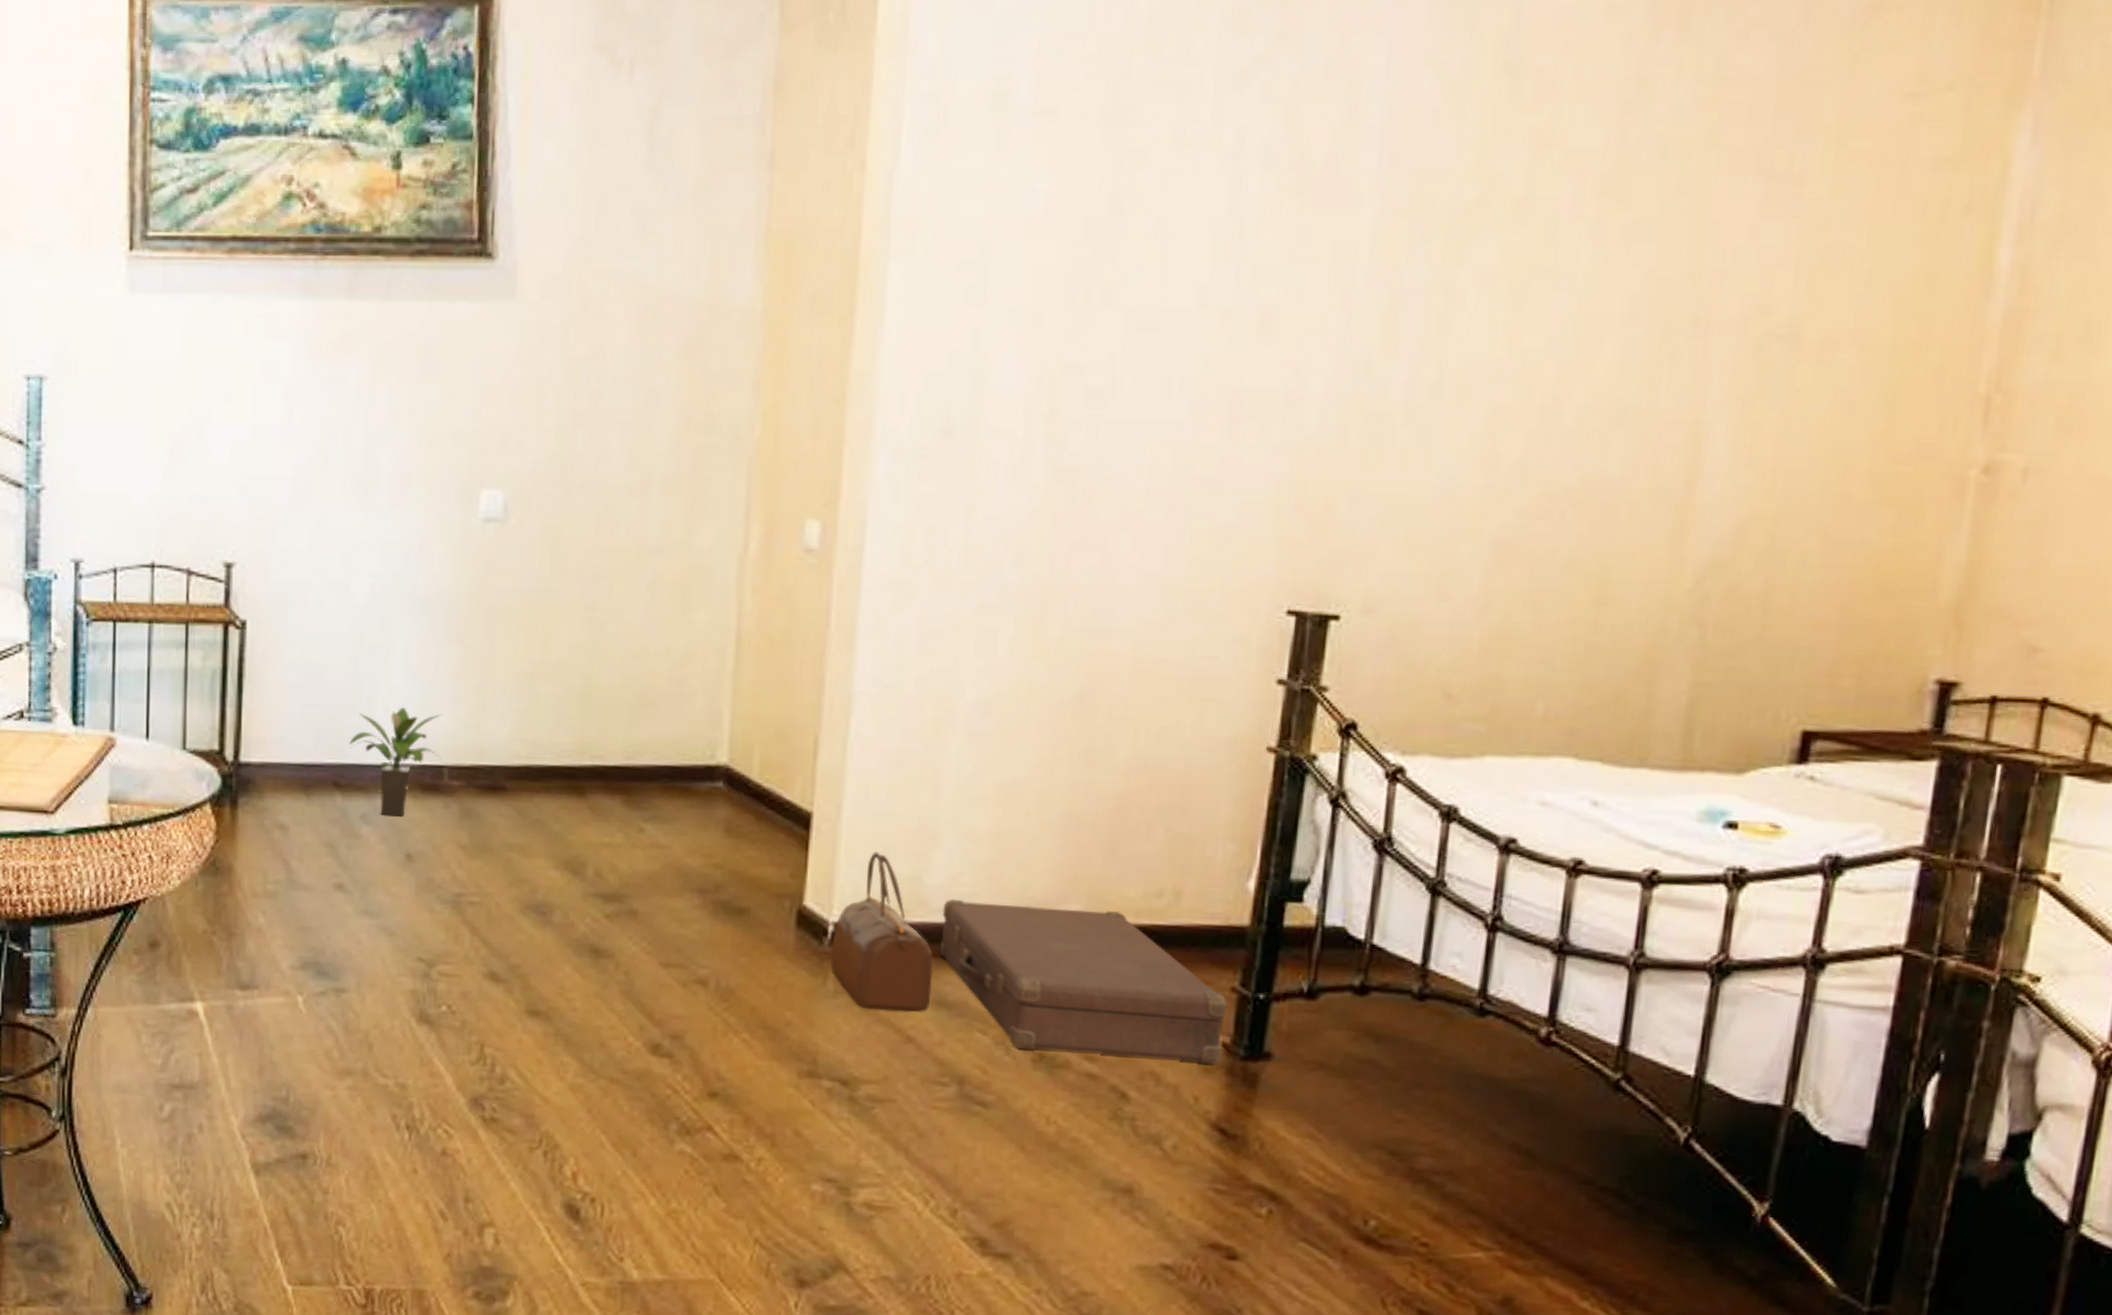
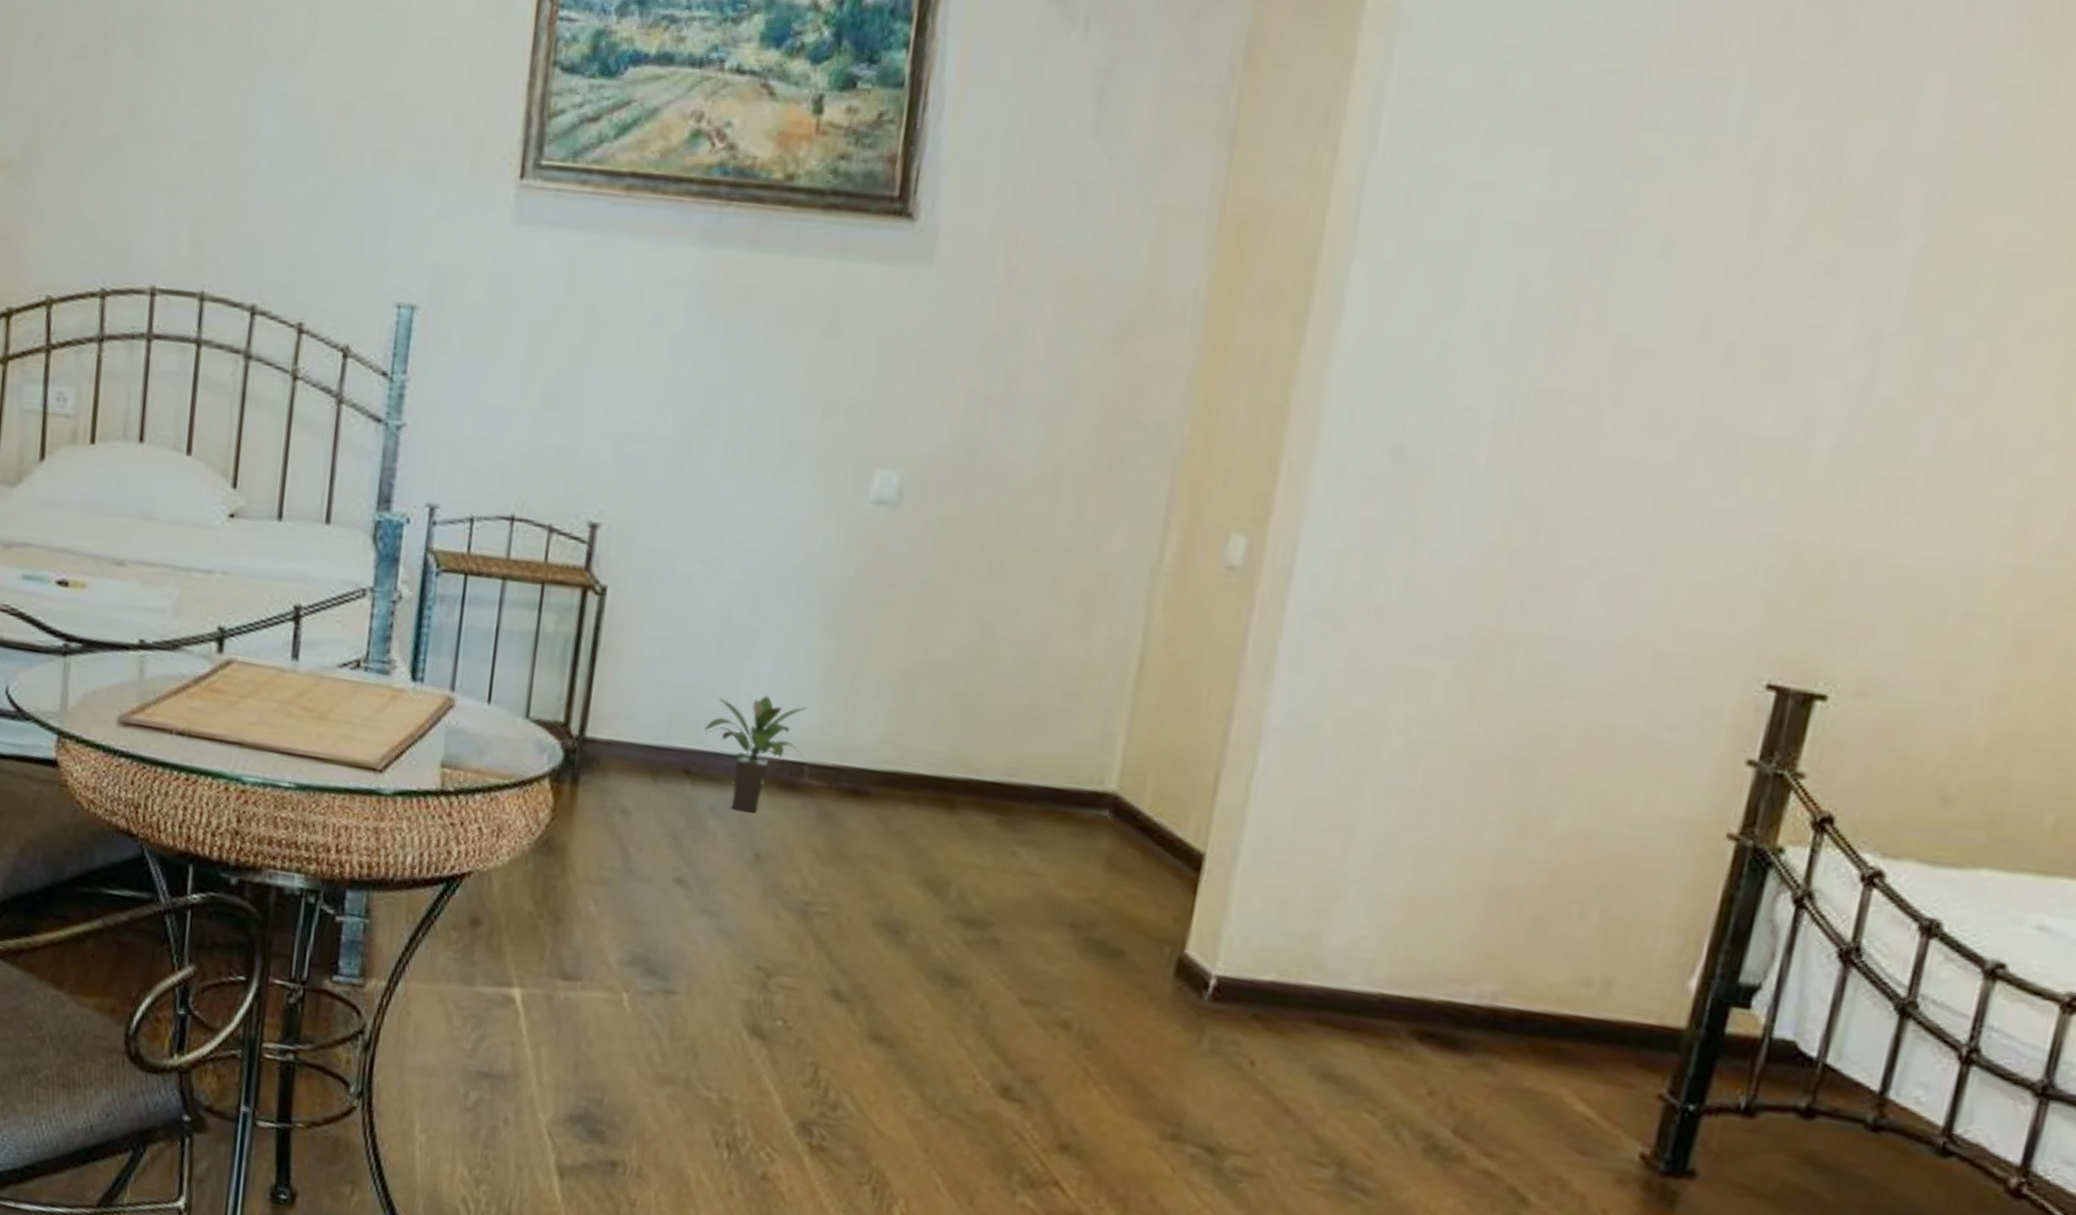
handbag: present [830,851,933,1013] -> none [1208,903,1324,1085]
suitcase: present [938,900,1227,1065] -> none [1330,964,1652,1177]

